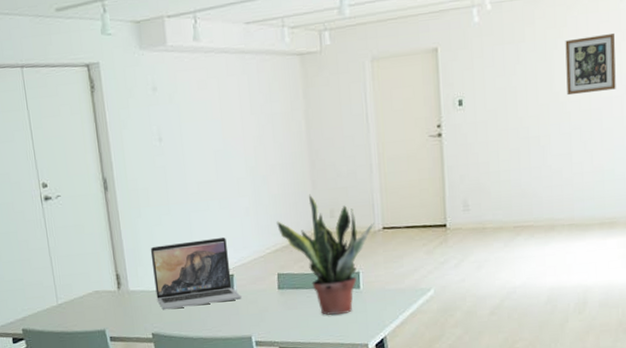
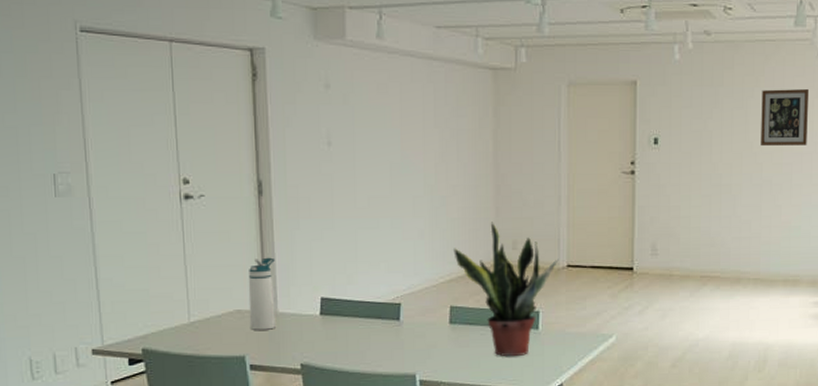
water bottle: none [102,243,128,307] -> present [248,257,275,330]
laptop: present [150,237,242,310] -> none [307,260,408,338]

